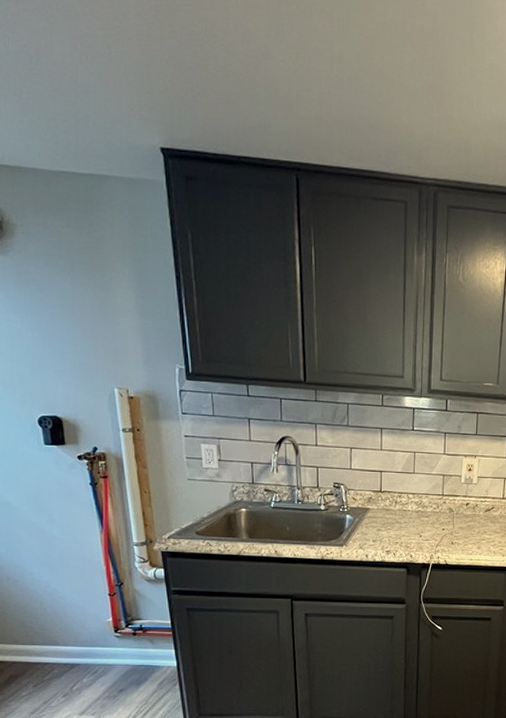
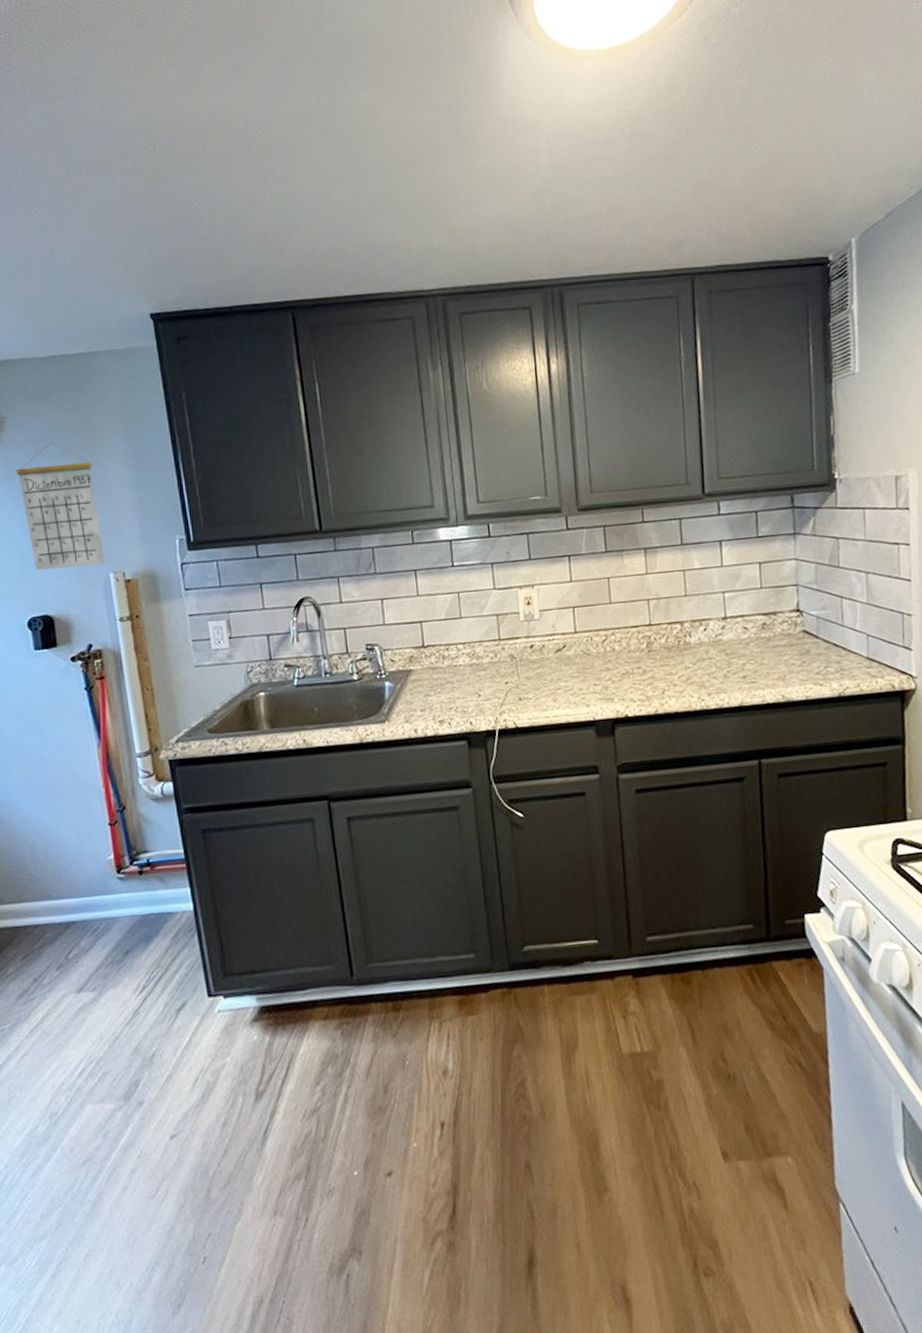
calendar: none [27,257,112,380] -> present [17,442,106,570]

